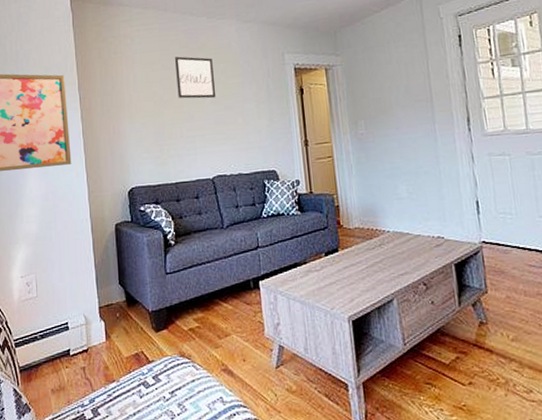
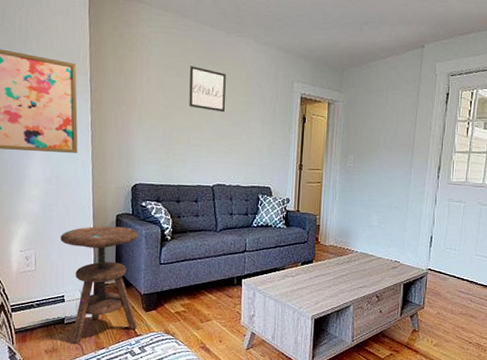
side table: none [60,236,148,380] -> present [60,226,139,345]

